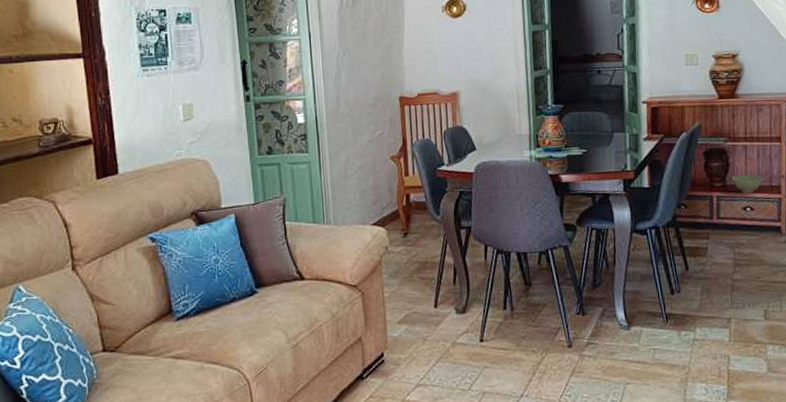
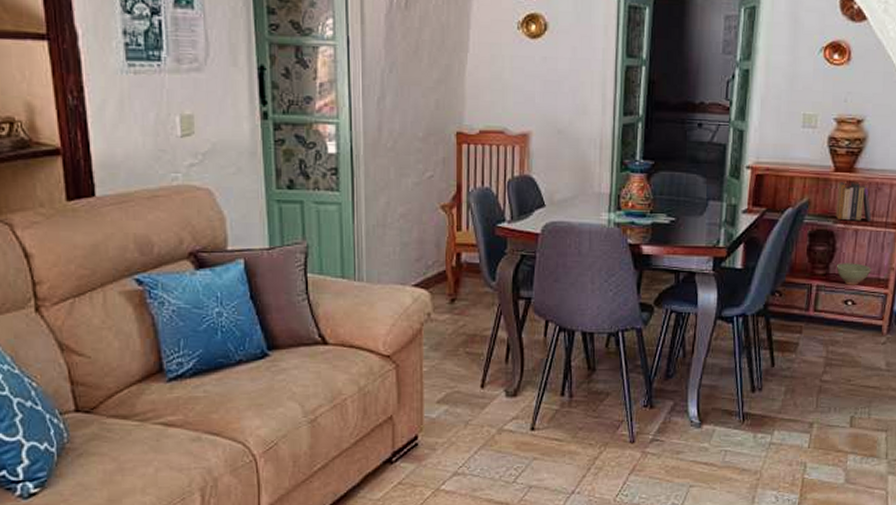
books: none [723,106,757,139] -> present [835,182,871,221]

